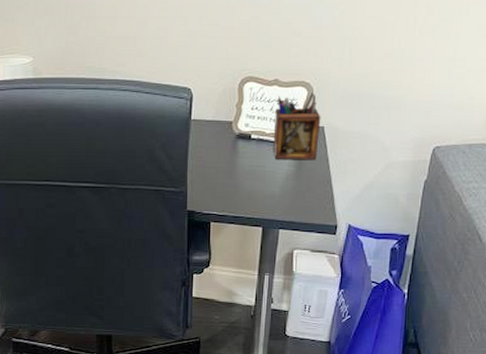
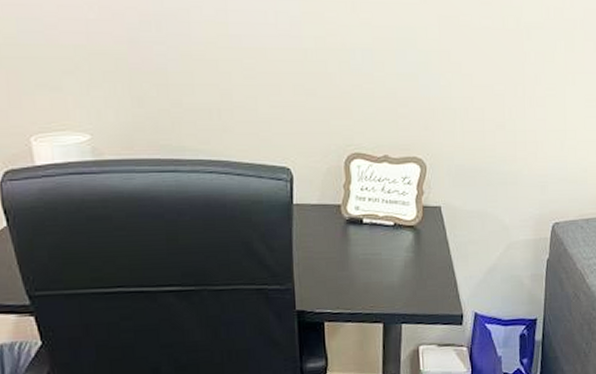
desk organizer: present [273,93,321,159] -> none [387,170,437,245]

